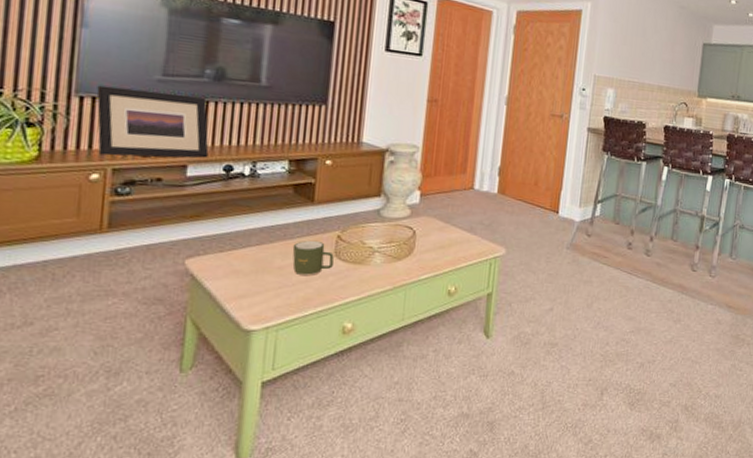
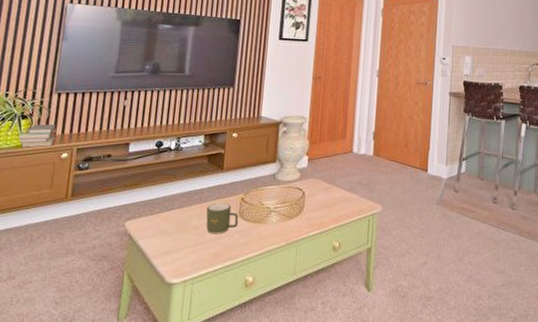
books: none [23,134,80,165] -> present [18,124,56,148]
picture frame: present [96,85,209,159] -> none [68,83,146,139]

